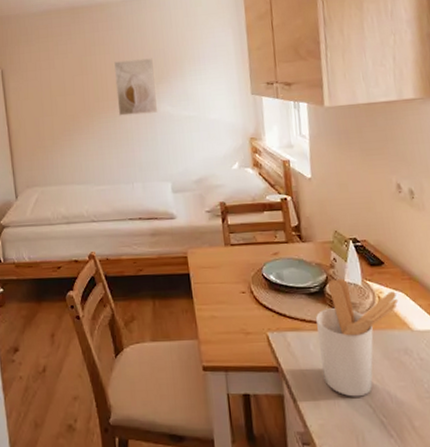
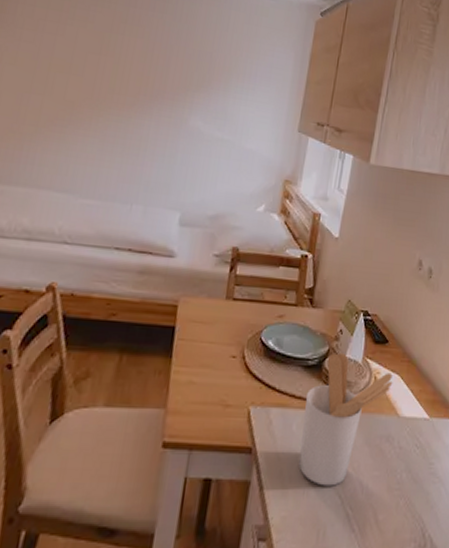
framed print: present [114,58,157,116] -> none [135,50,195,125]

